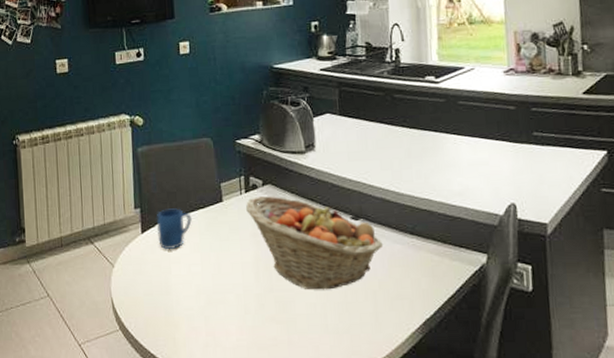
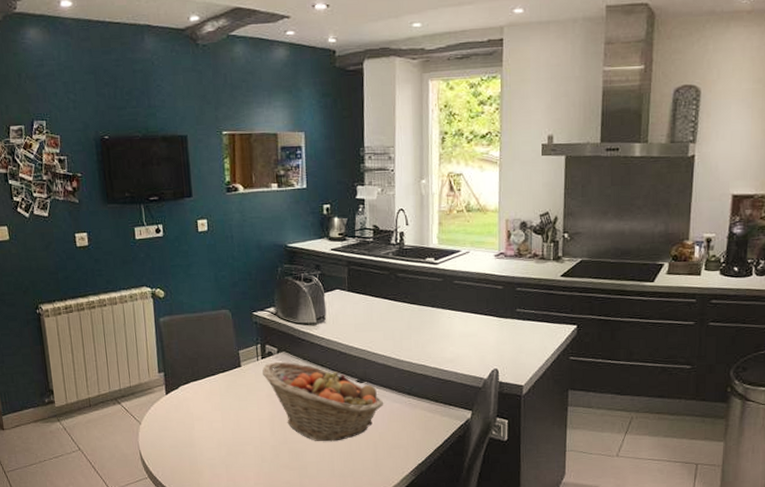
mug: present [156,208,192,250] -> none [179,372,213,409]

